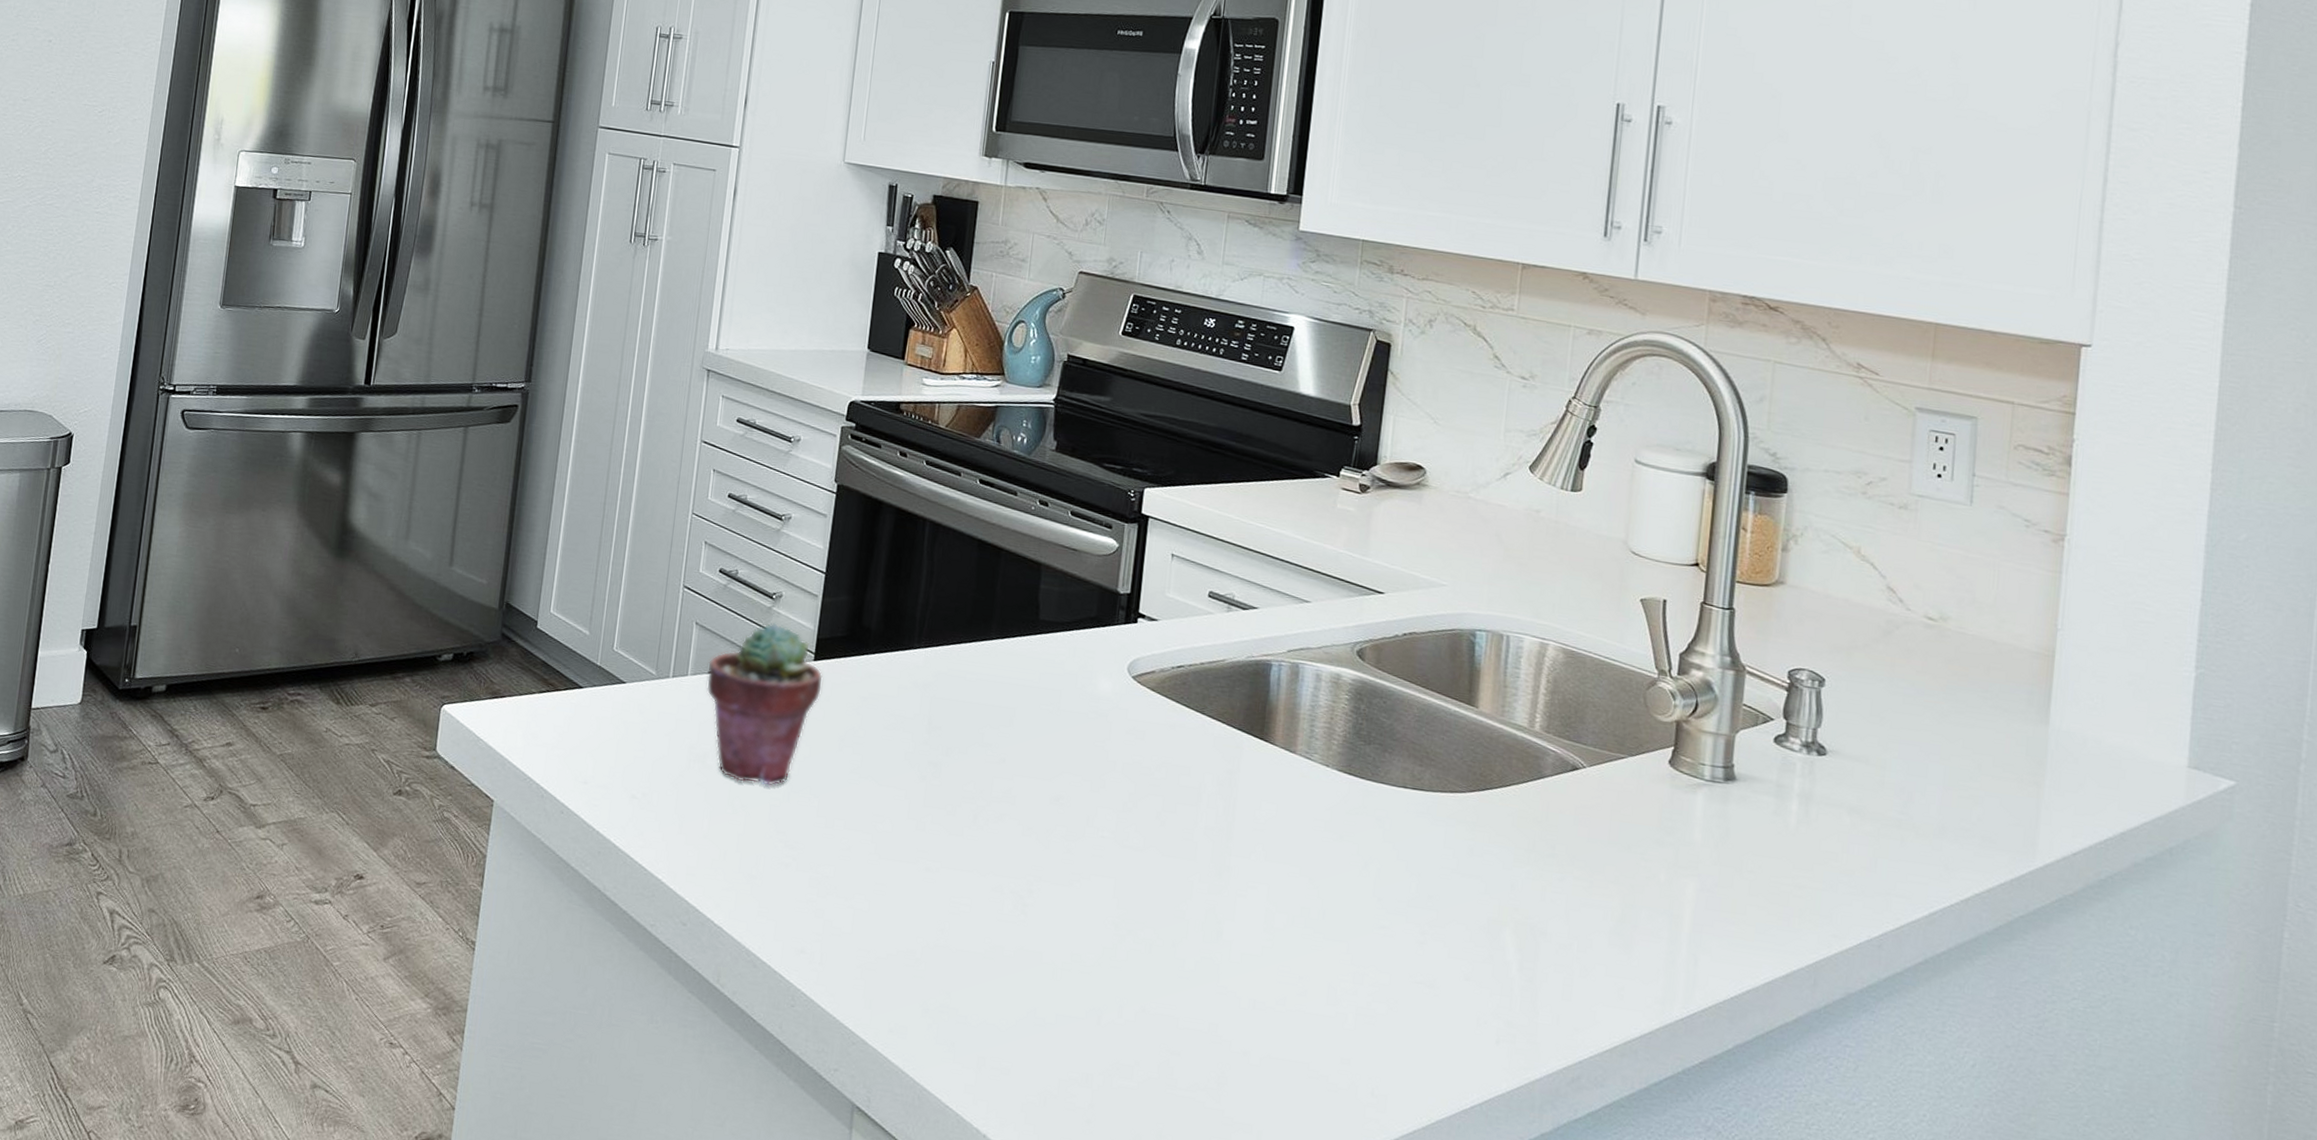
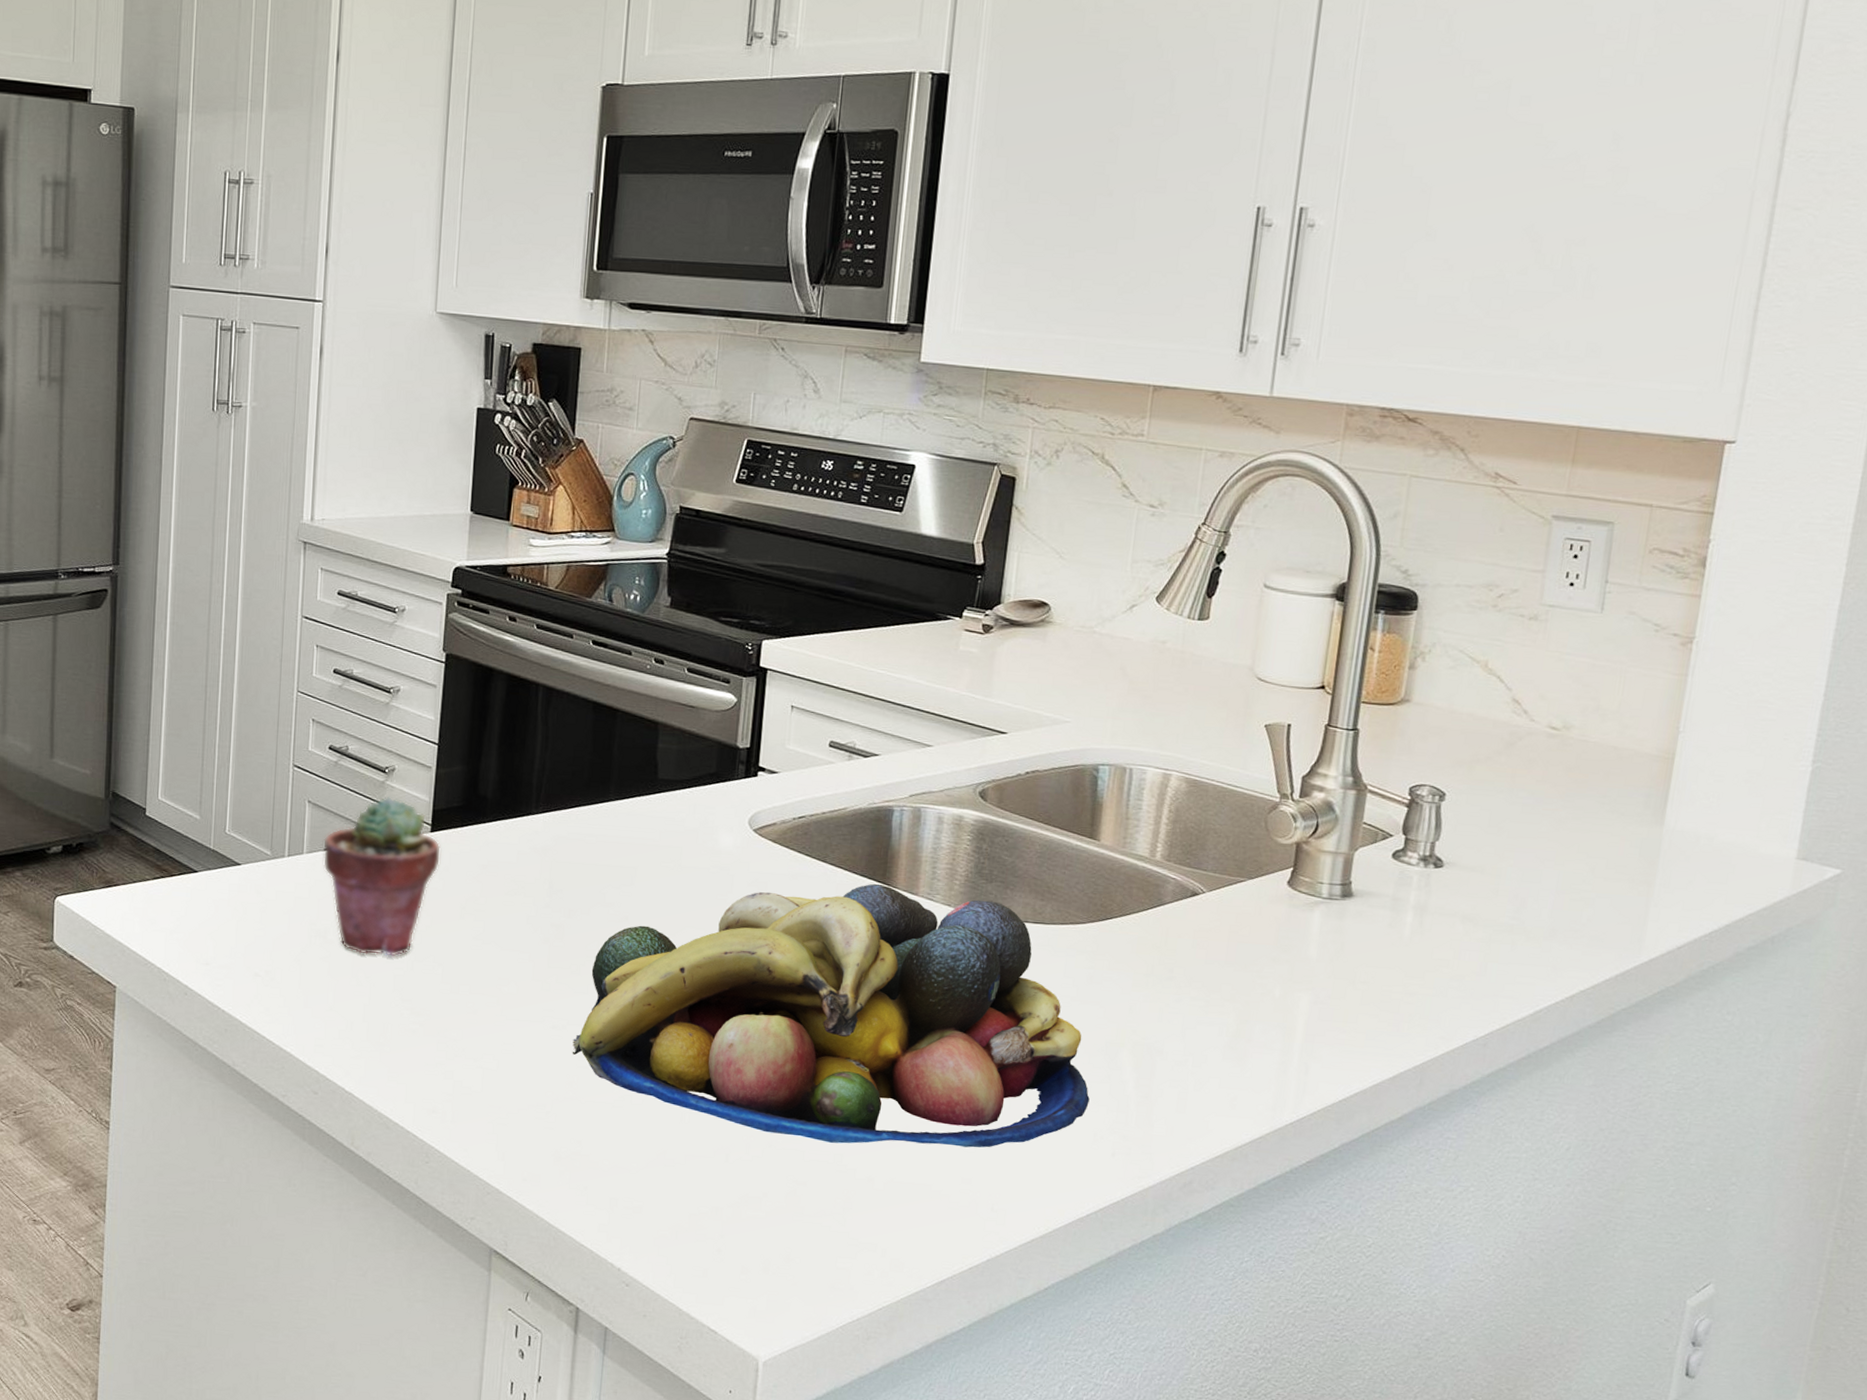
fruit bowl: none [944,738,1472,1027] -> present [572,883,1090,1148]

